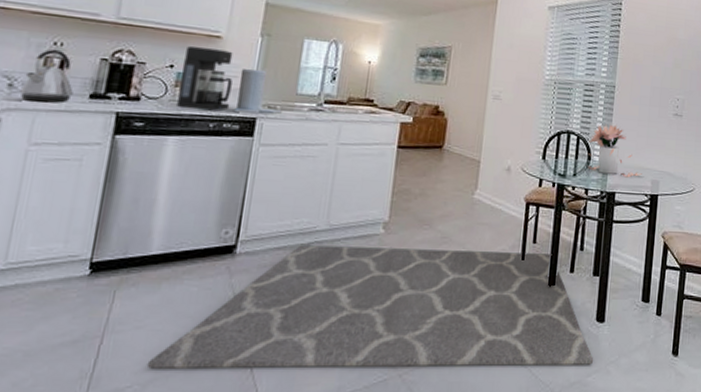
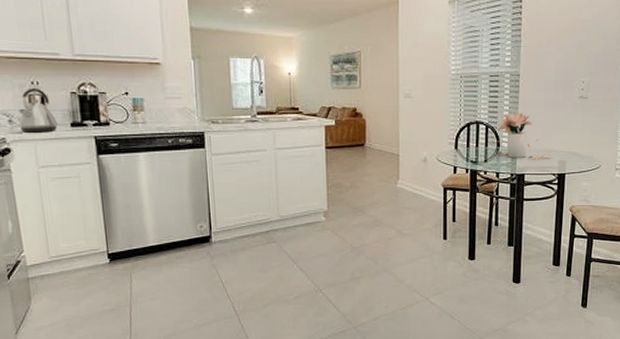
rug: present [146,245,594,370] -> none [166,230,513,328]
coffee maker: present [175,46,233,111] -> none [134,75,181,129]
paper towel: present [234,68,282,115] -> none [182,89,224,129]

